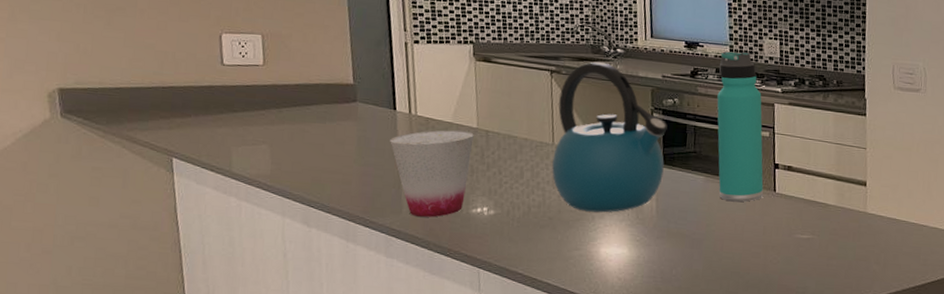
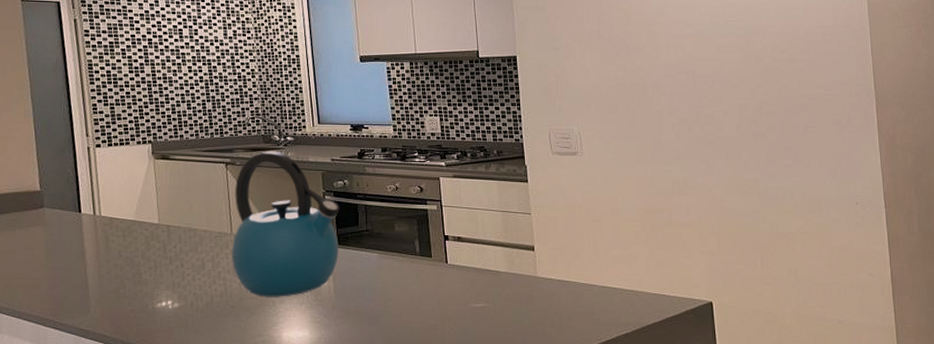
cup: present [390,130,474,217] -> none [76,227,156,315]
thermos bottle: present [717,51,764,202] -> none [384,130,436,276]

